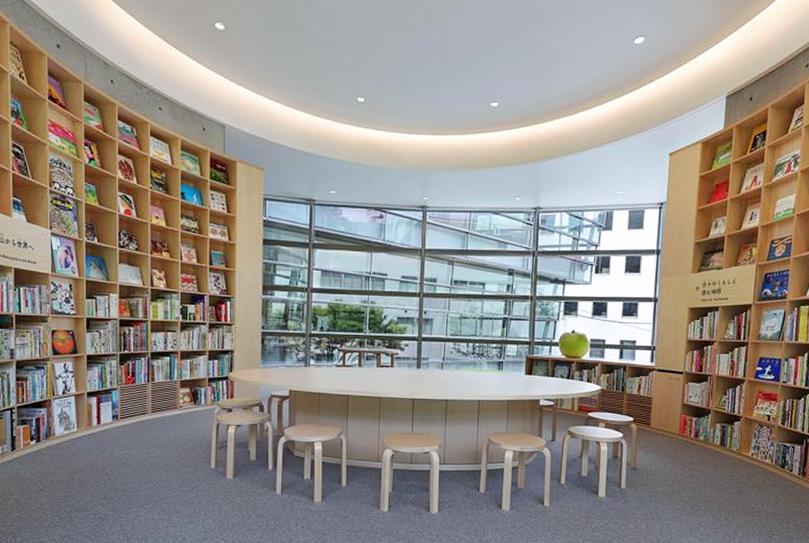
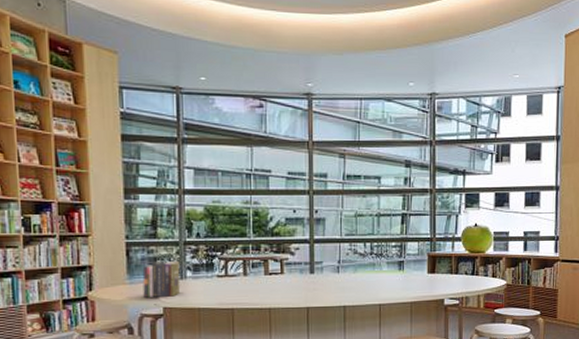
books: none [273,350,305,381] -> present [142,261,181,297]

